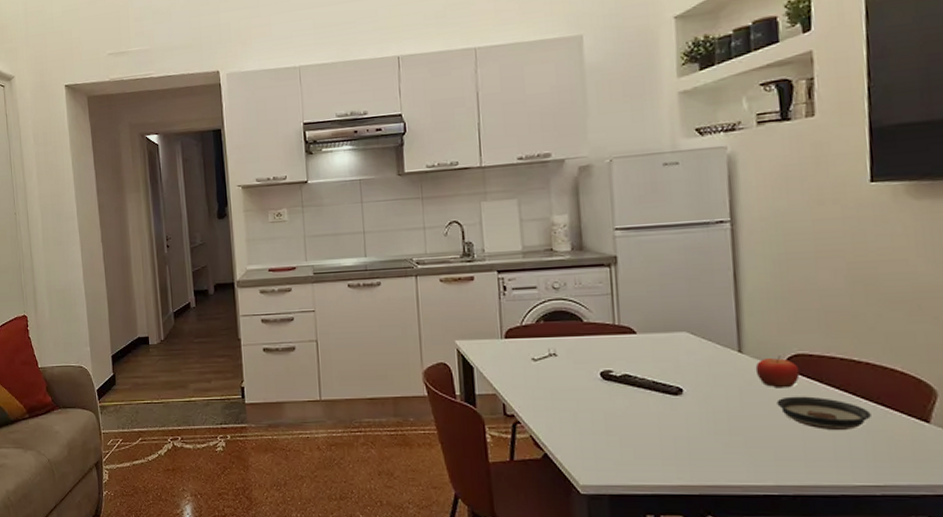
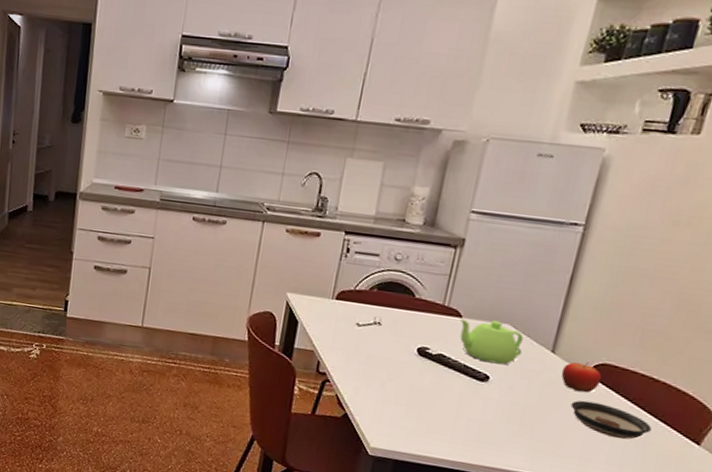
teapot: none [633,330,708,375] -> present [459,318,524,365]

